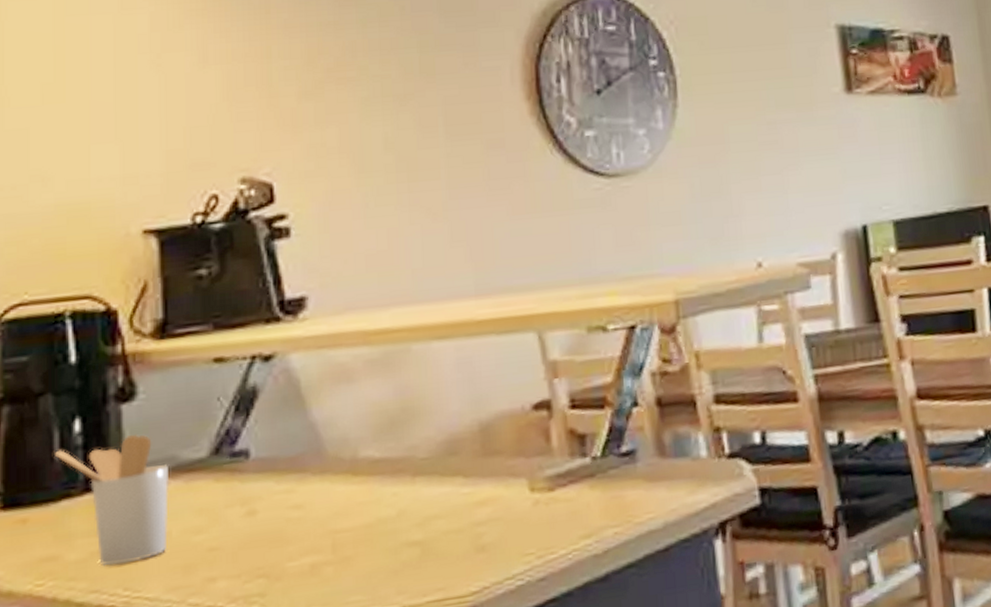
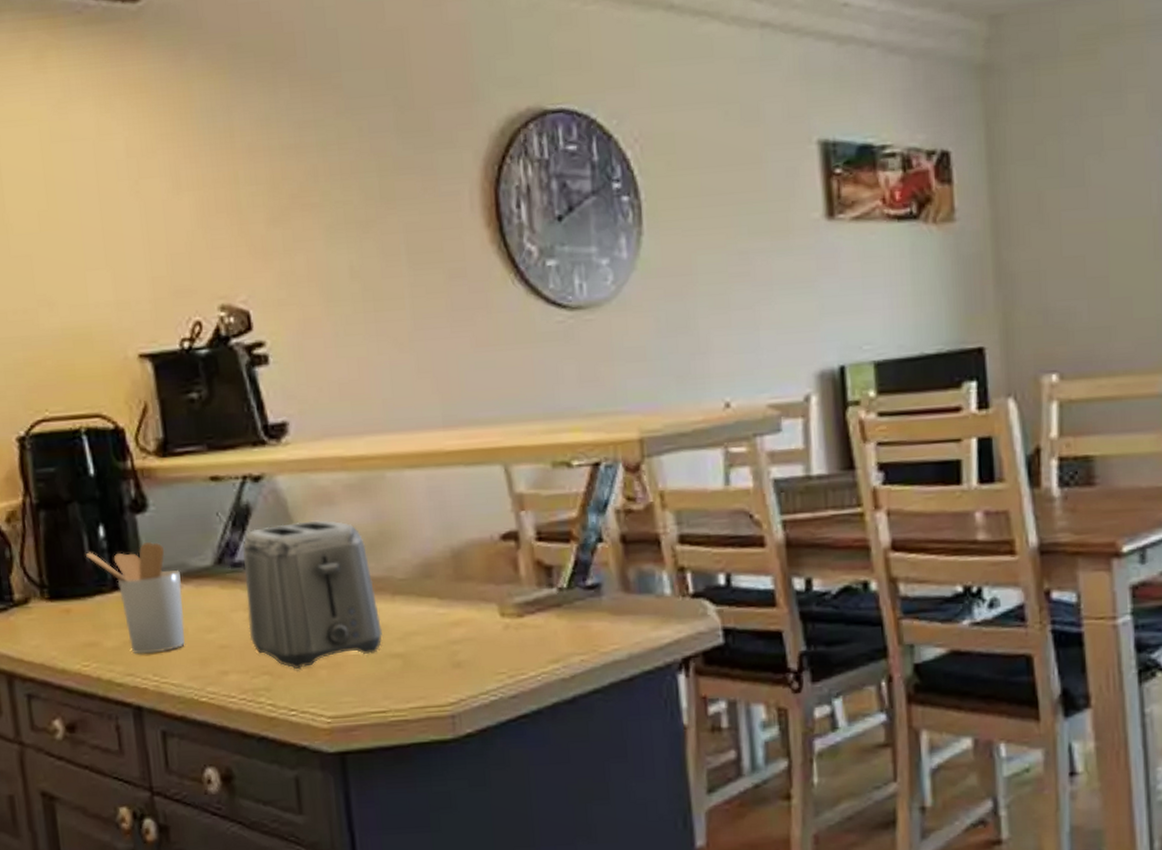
toaster: none [244,399,399,569] -> present [242,520,382,670]

